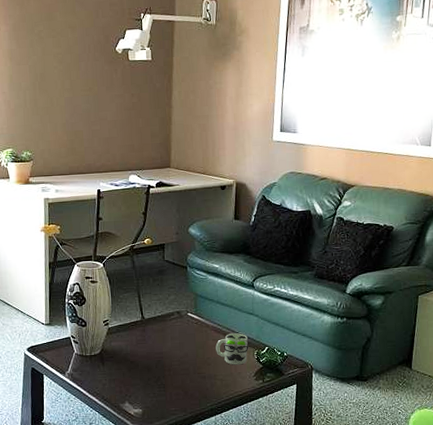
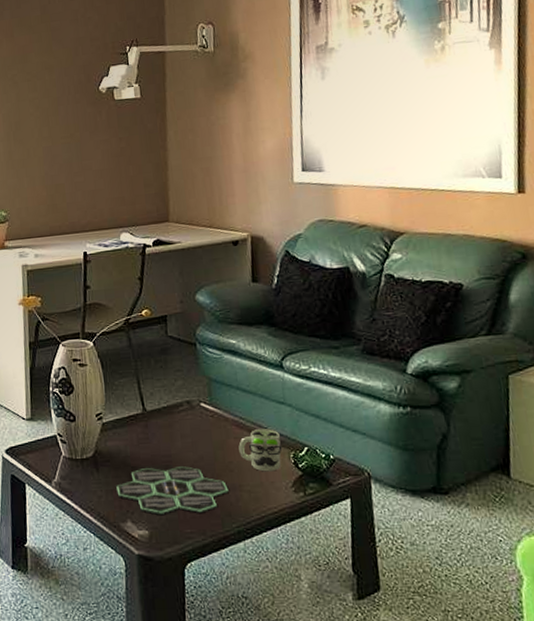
board game: none [118,361,206,398] -> present [116,466,229,516]

